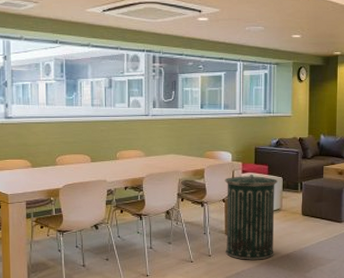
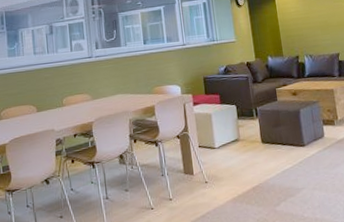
trash can: present [225,174,277,260] -> none [176,105,239,200]

